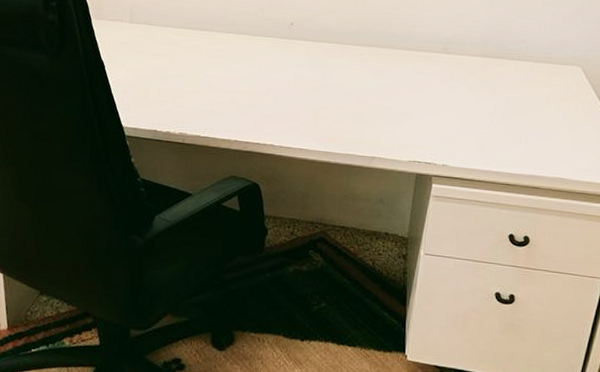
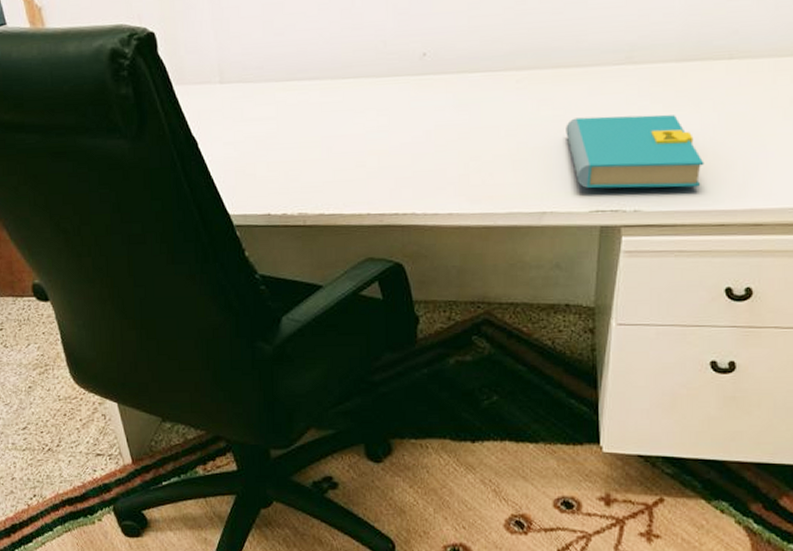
book: none [394,88,497,153] -> present [566,114,704,189]

